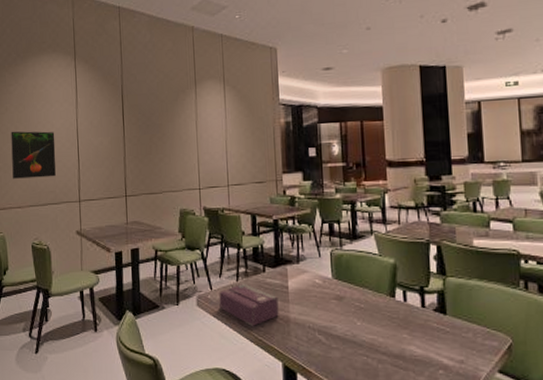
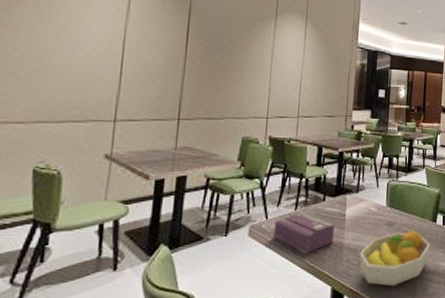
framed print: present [11,131,56,179] -> none [16,29,91,90]
fruit bowl: none [307,306,391,368] -> present [359,230,431,287]

